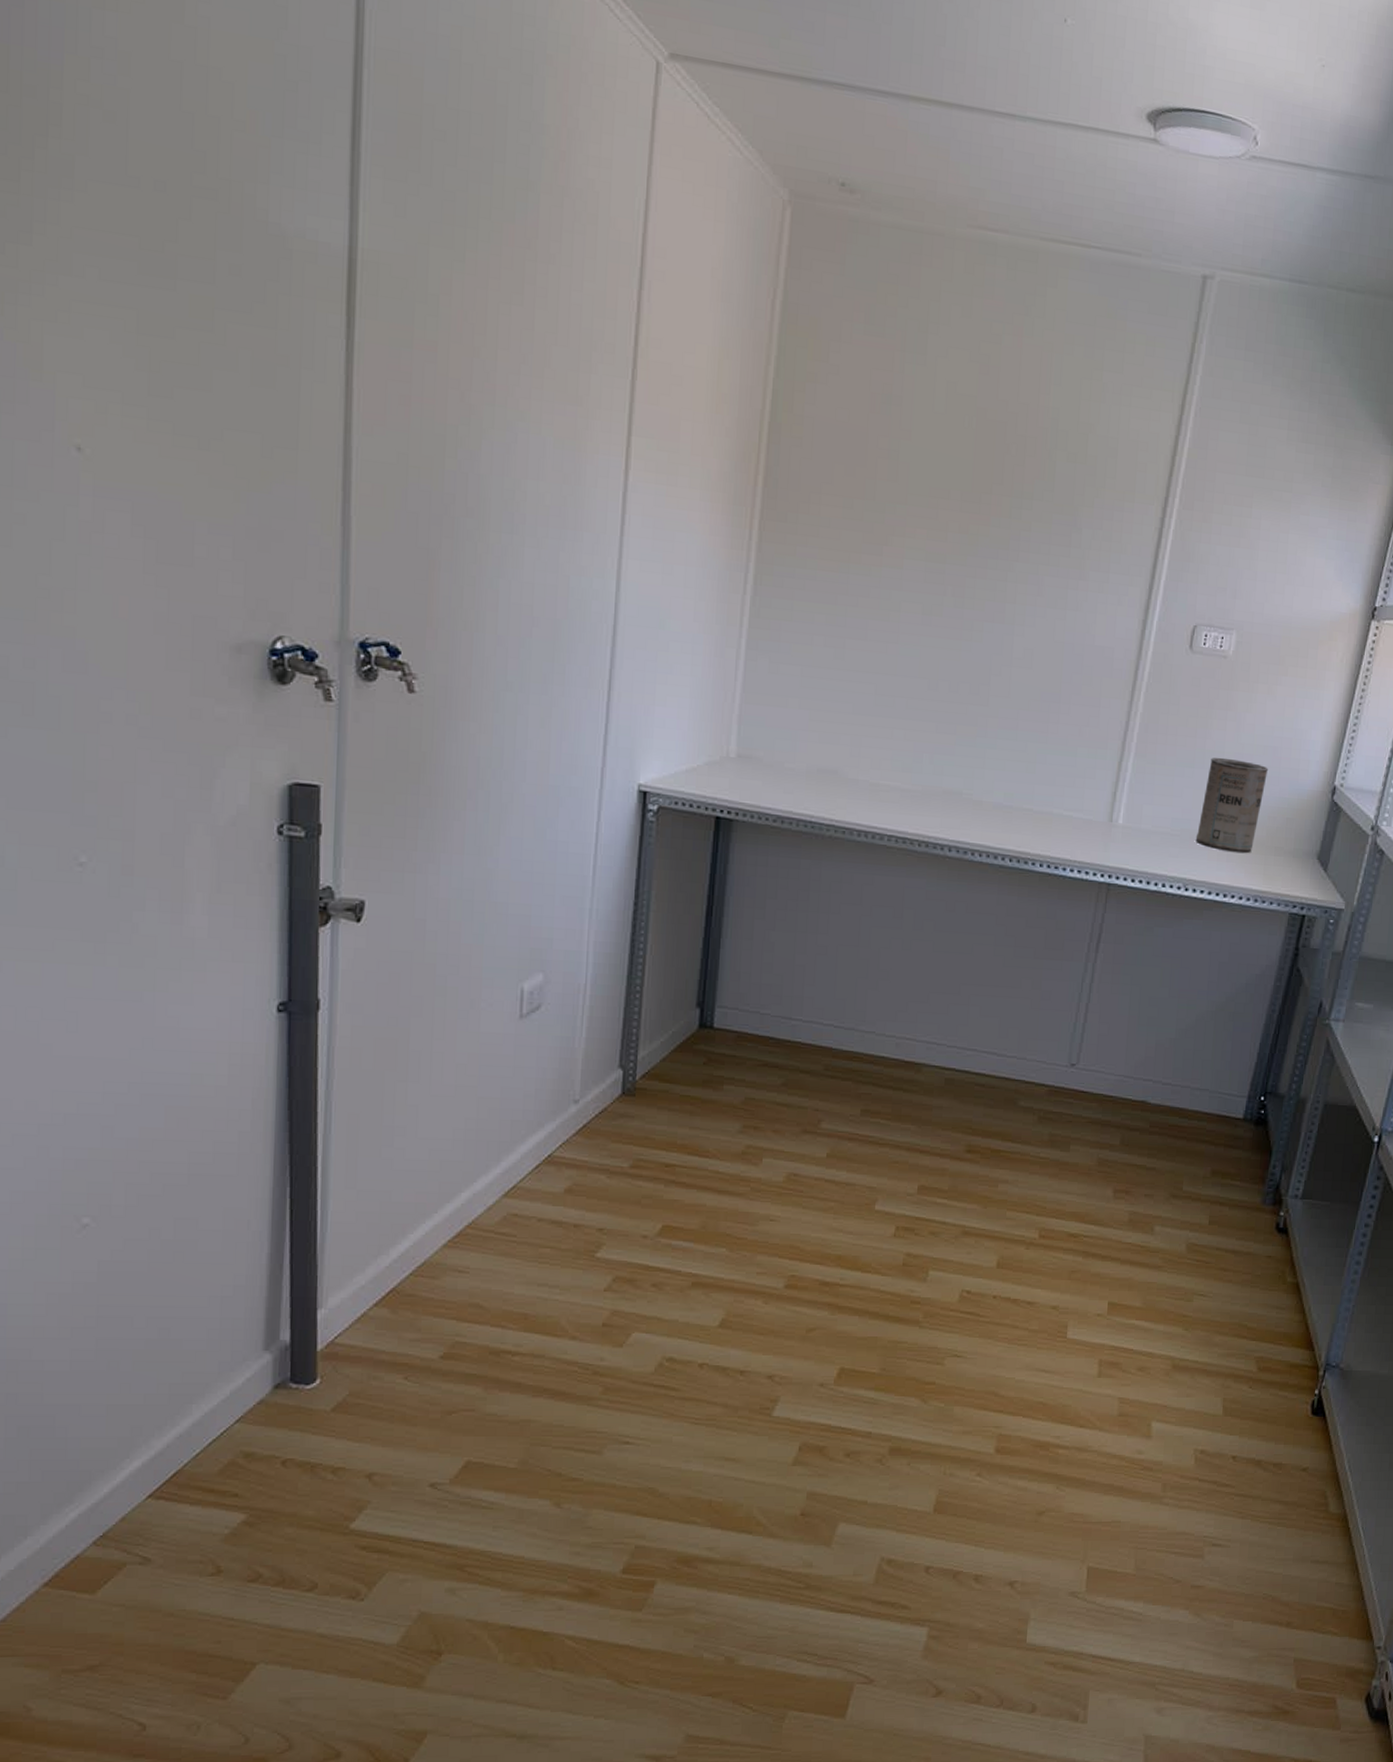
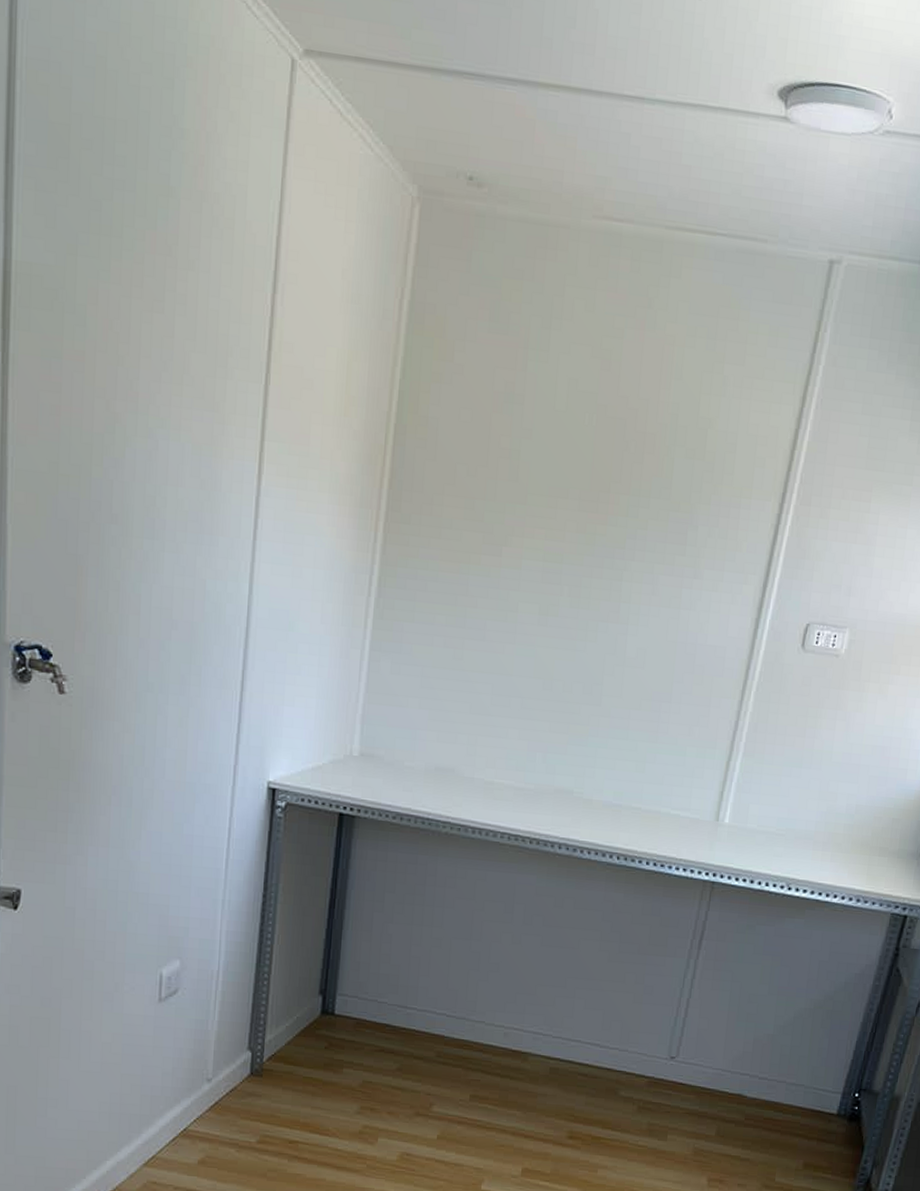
paint can: present [1195,757,1269,854] -> none [800,757,877,854]

